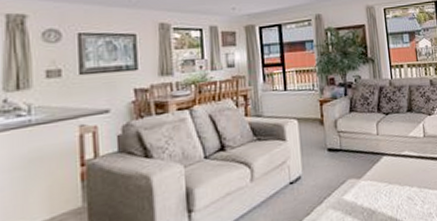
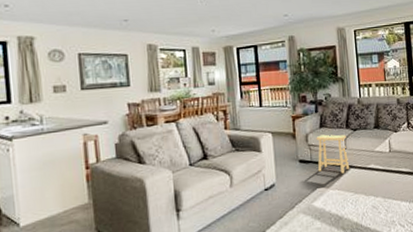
footstool: none [346,119,383,162] -> present [316,134,350,174]

